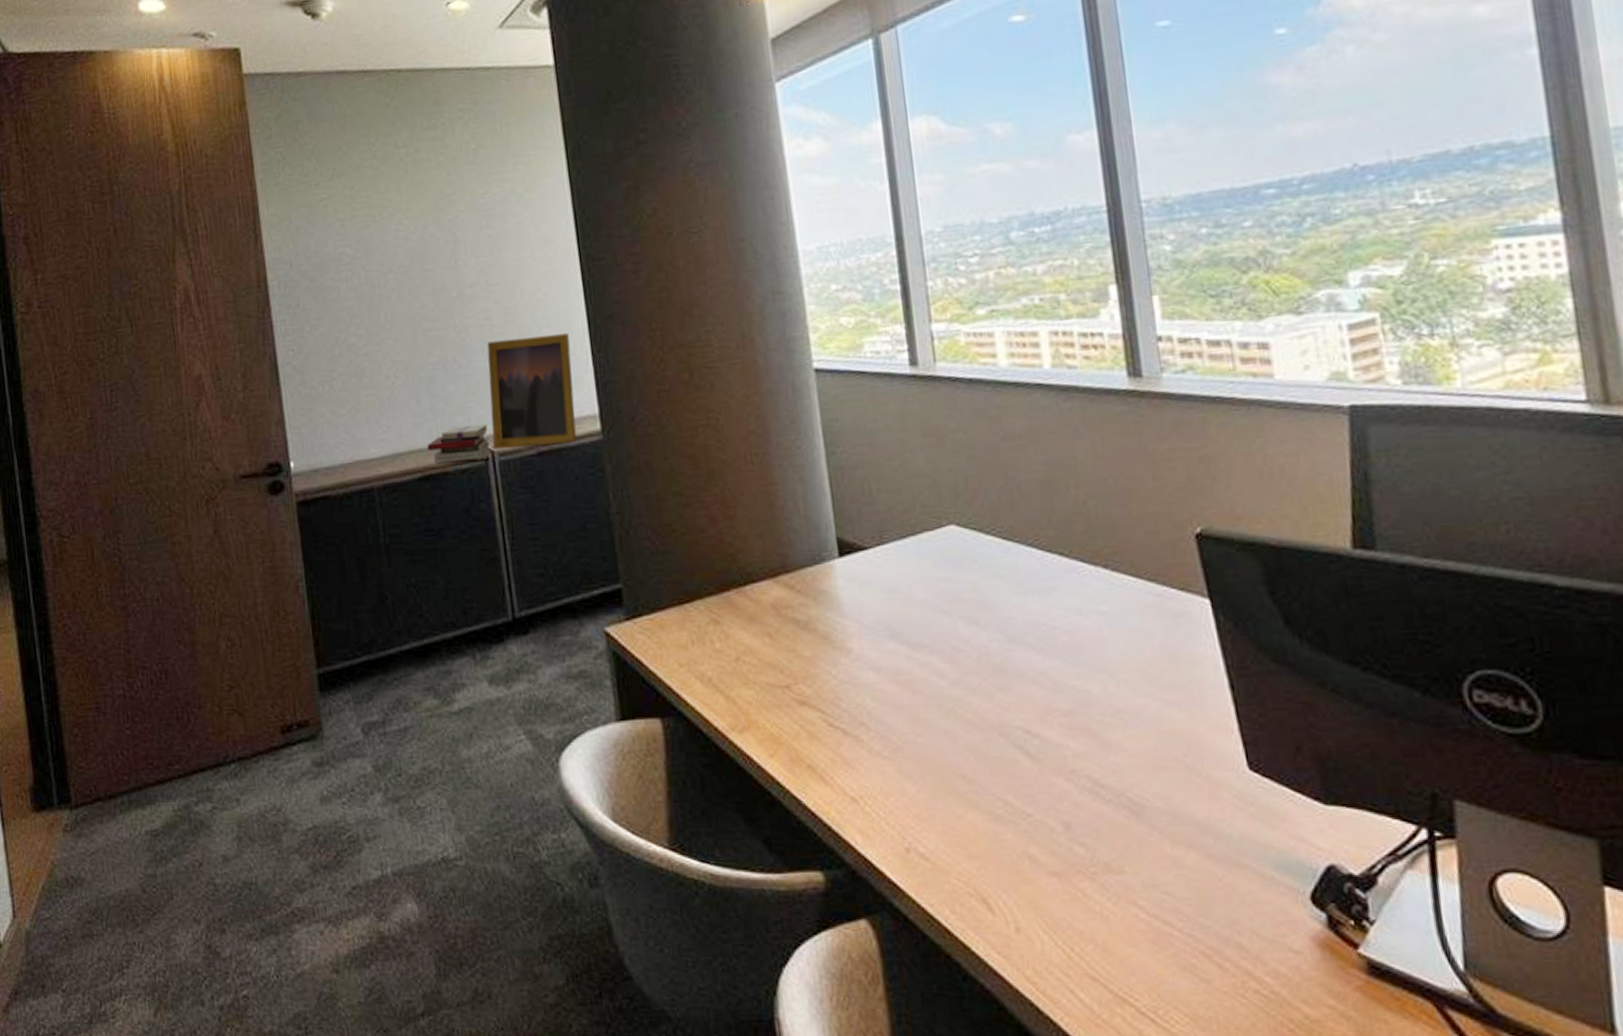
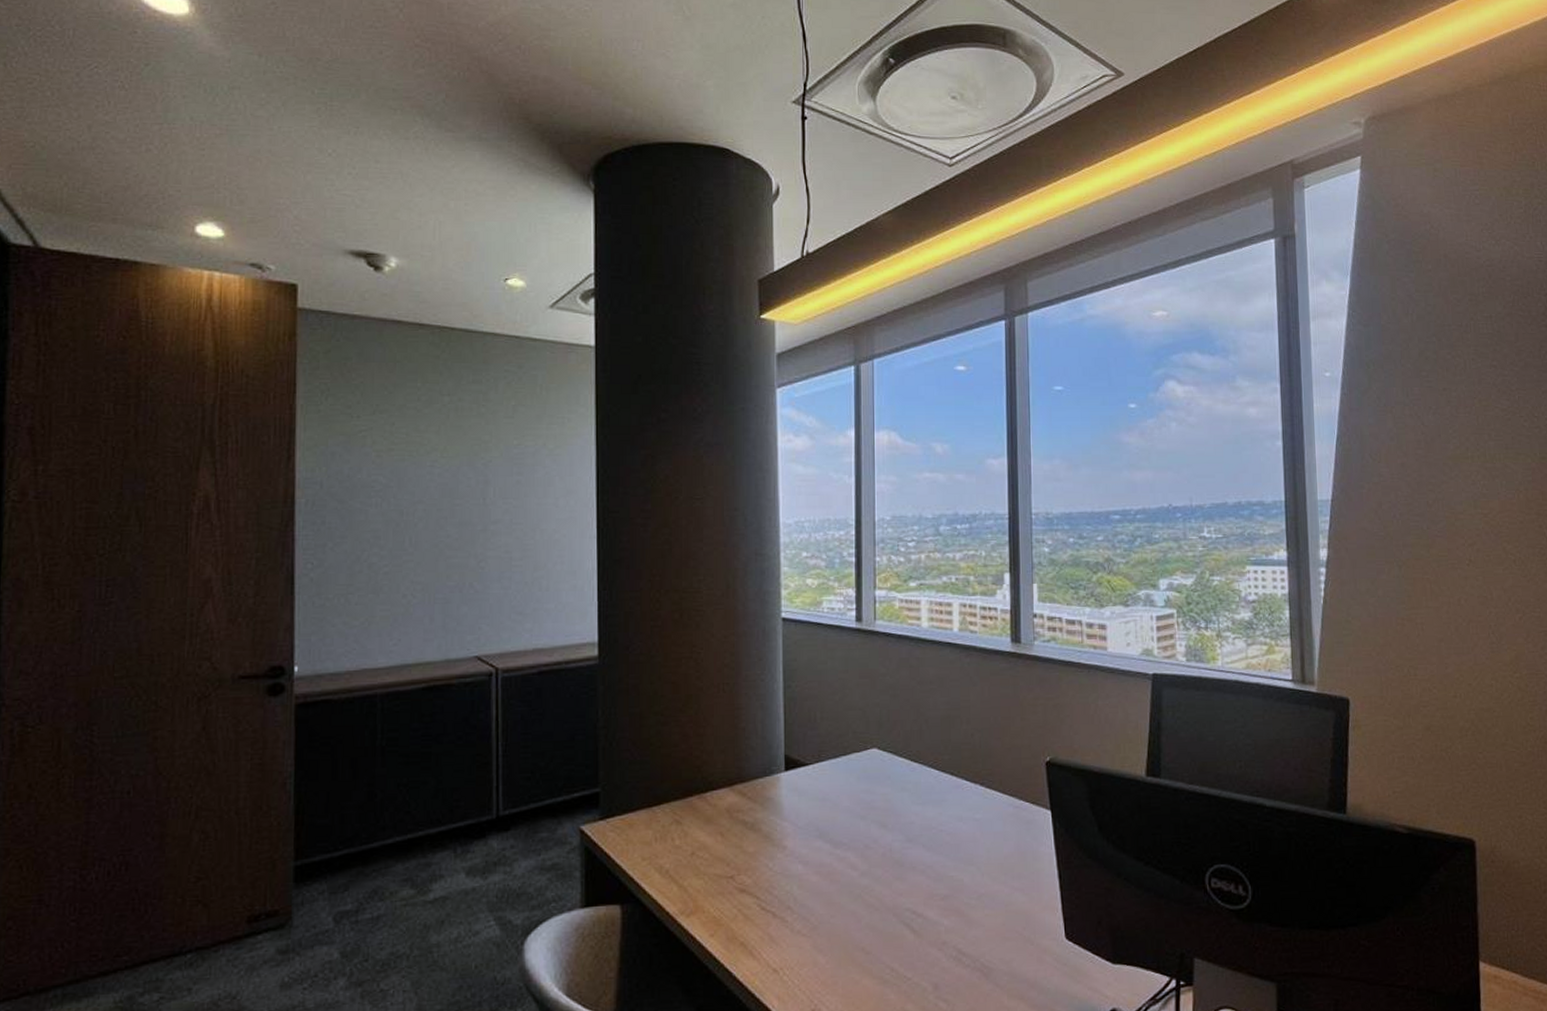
books: present [427,424,491,464] -> none [435,643,496,676]
picture frame: present [487,333,577,450] -> none [498,571,579,667]

